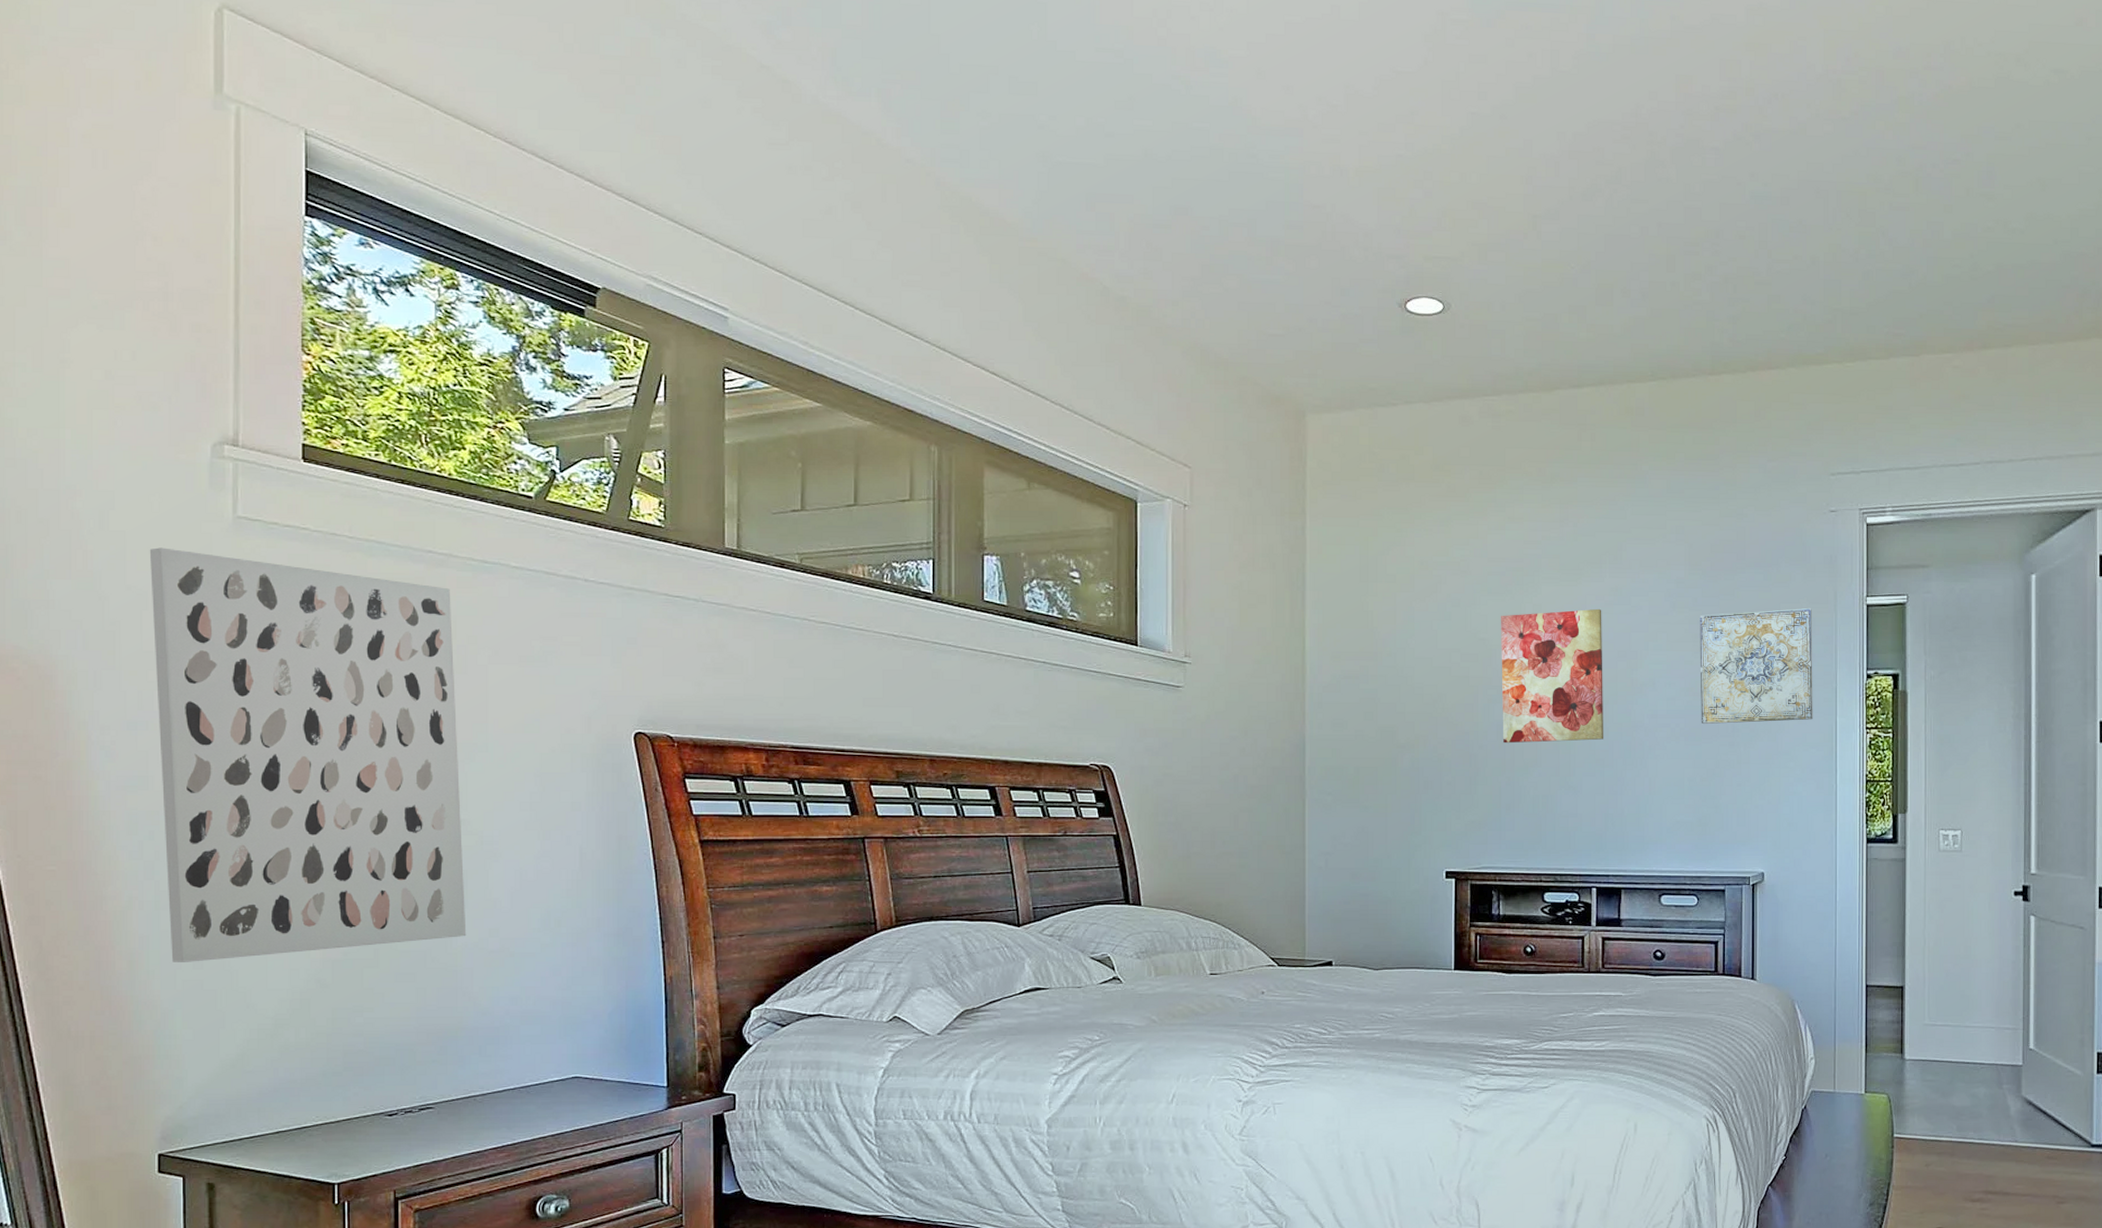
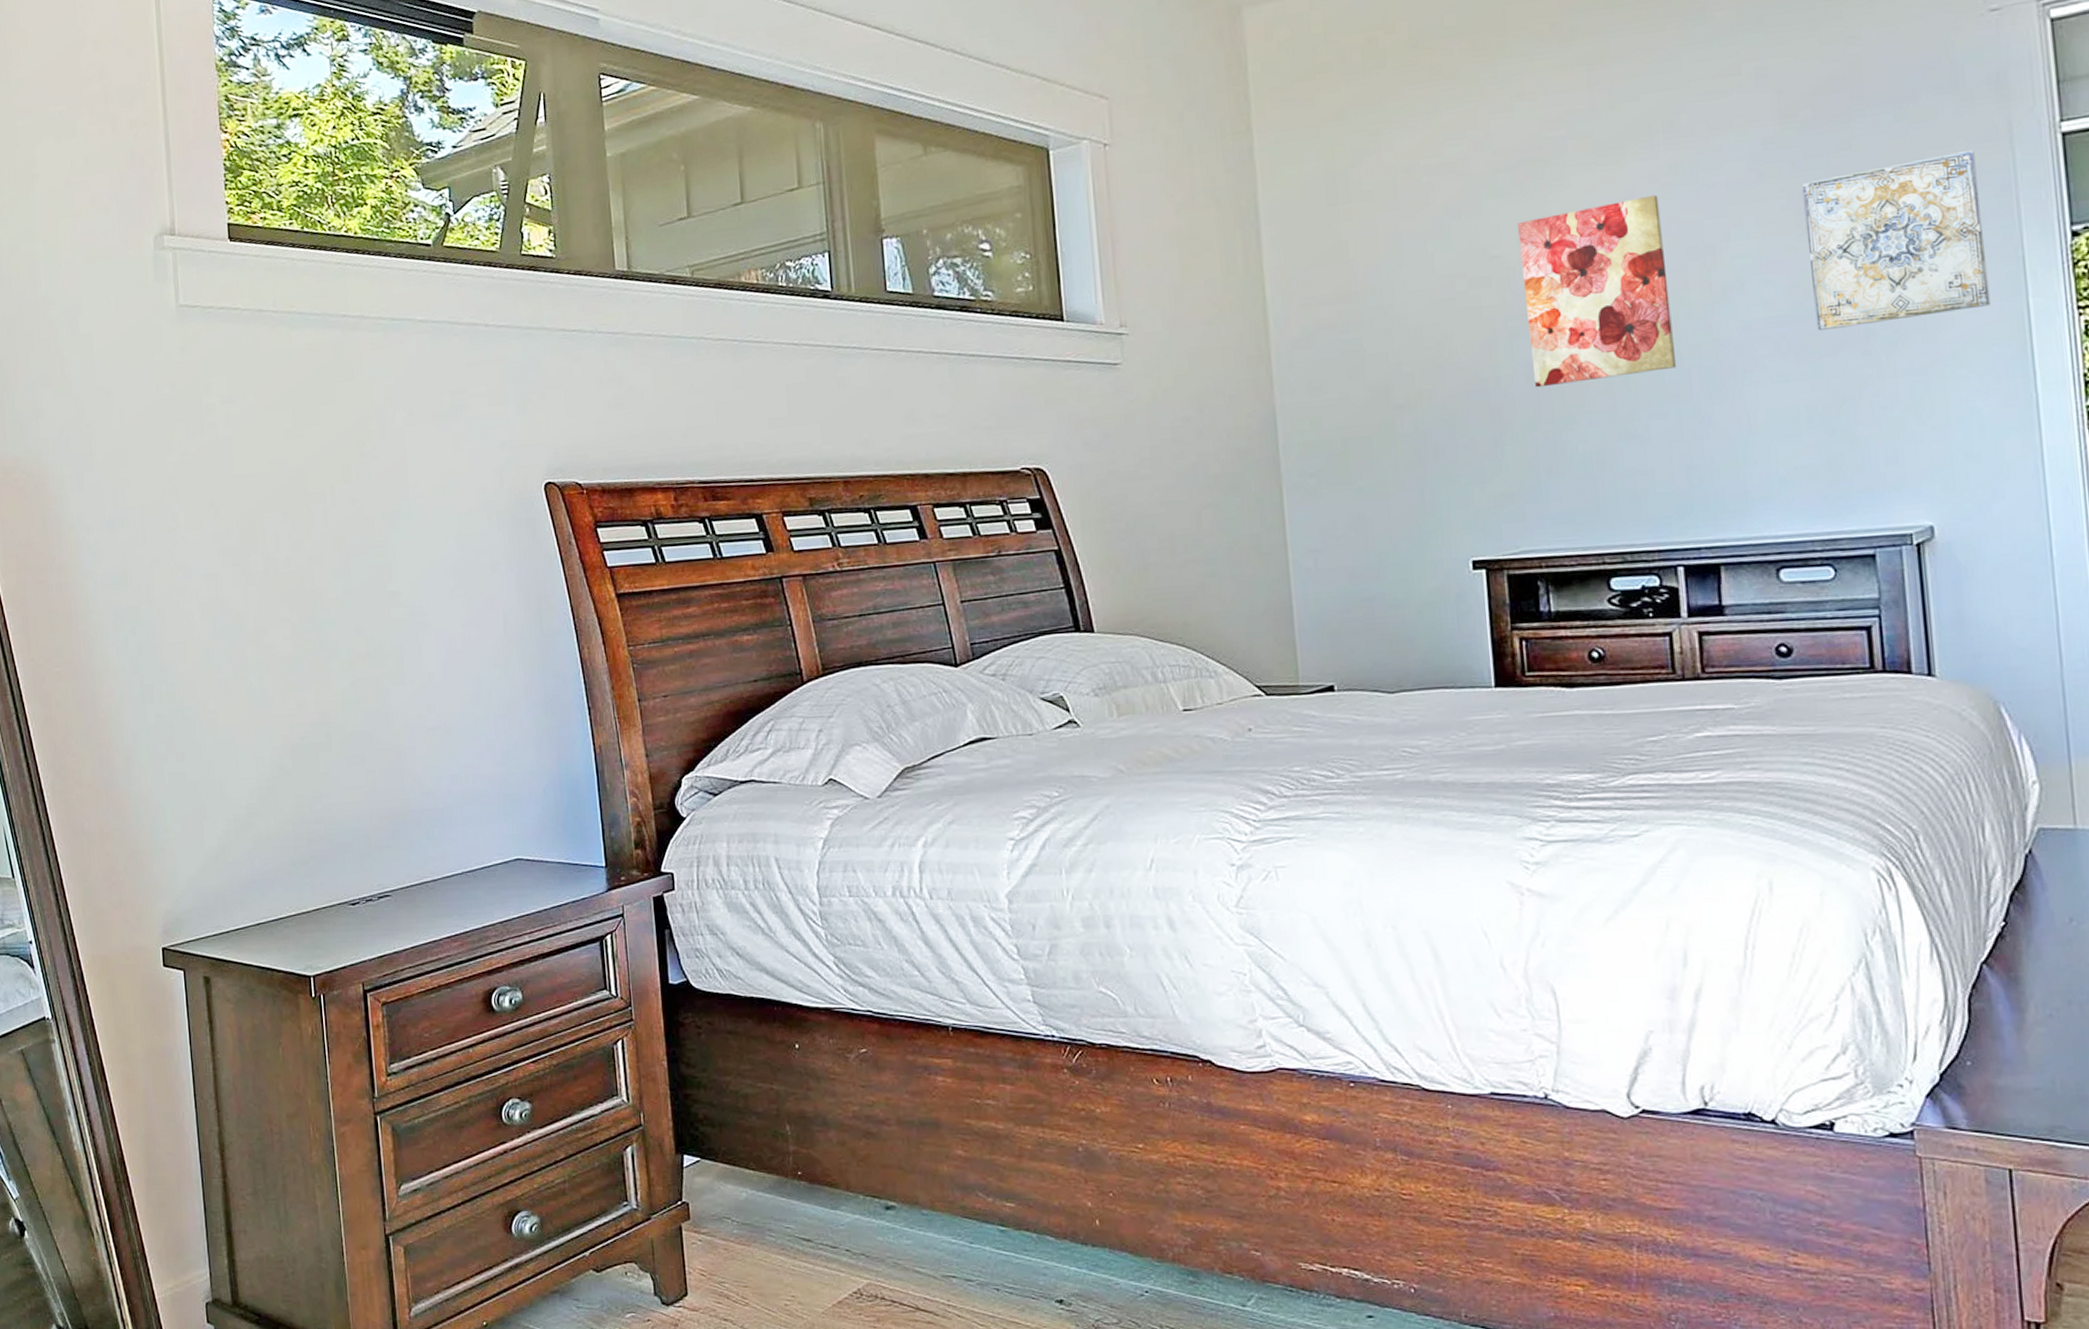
wall art: present [149,547,467,962] -> none [111,345,407,756]

